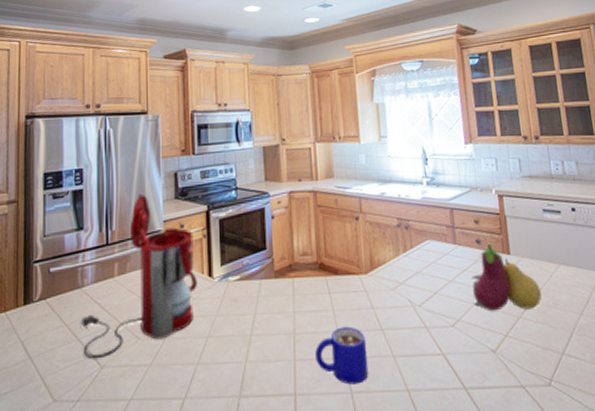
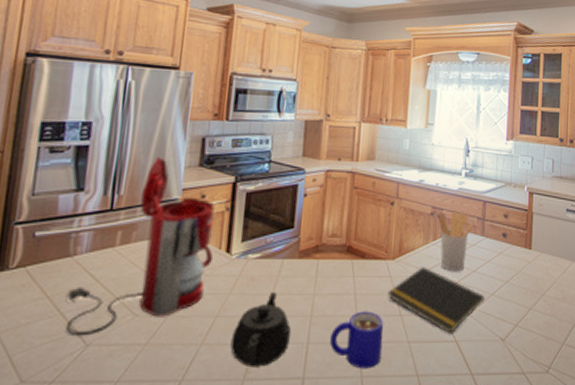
teapot: none [223,312,278,385] -> present [230,292,292,368]
notepad: none [365,279,467,346] -> present [387,267,485,333]
utensil holder: none [405,220,444,283] -> present [438,210,474,272]
fruit: present [470,243,542,311] -> none [491,237,554,302]

